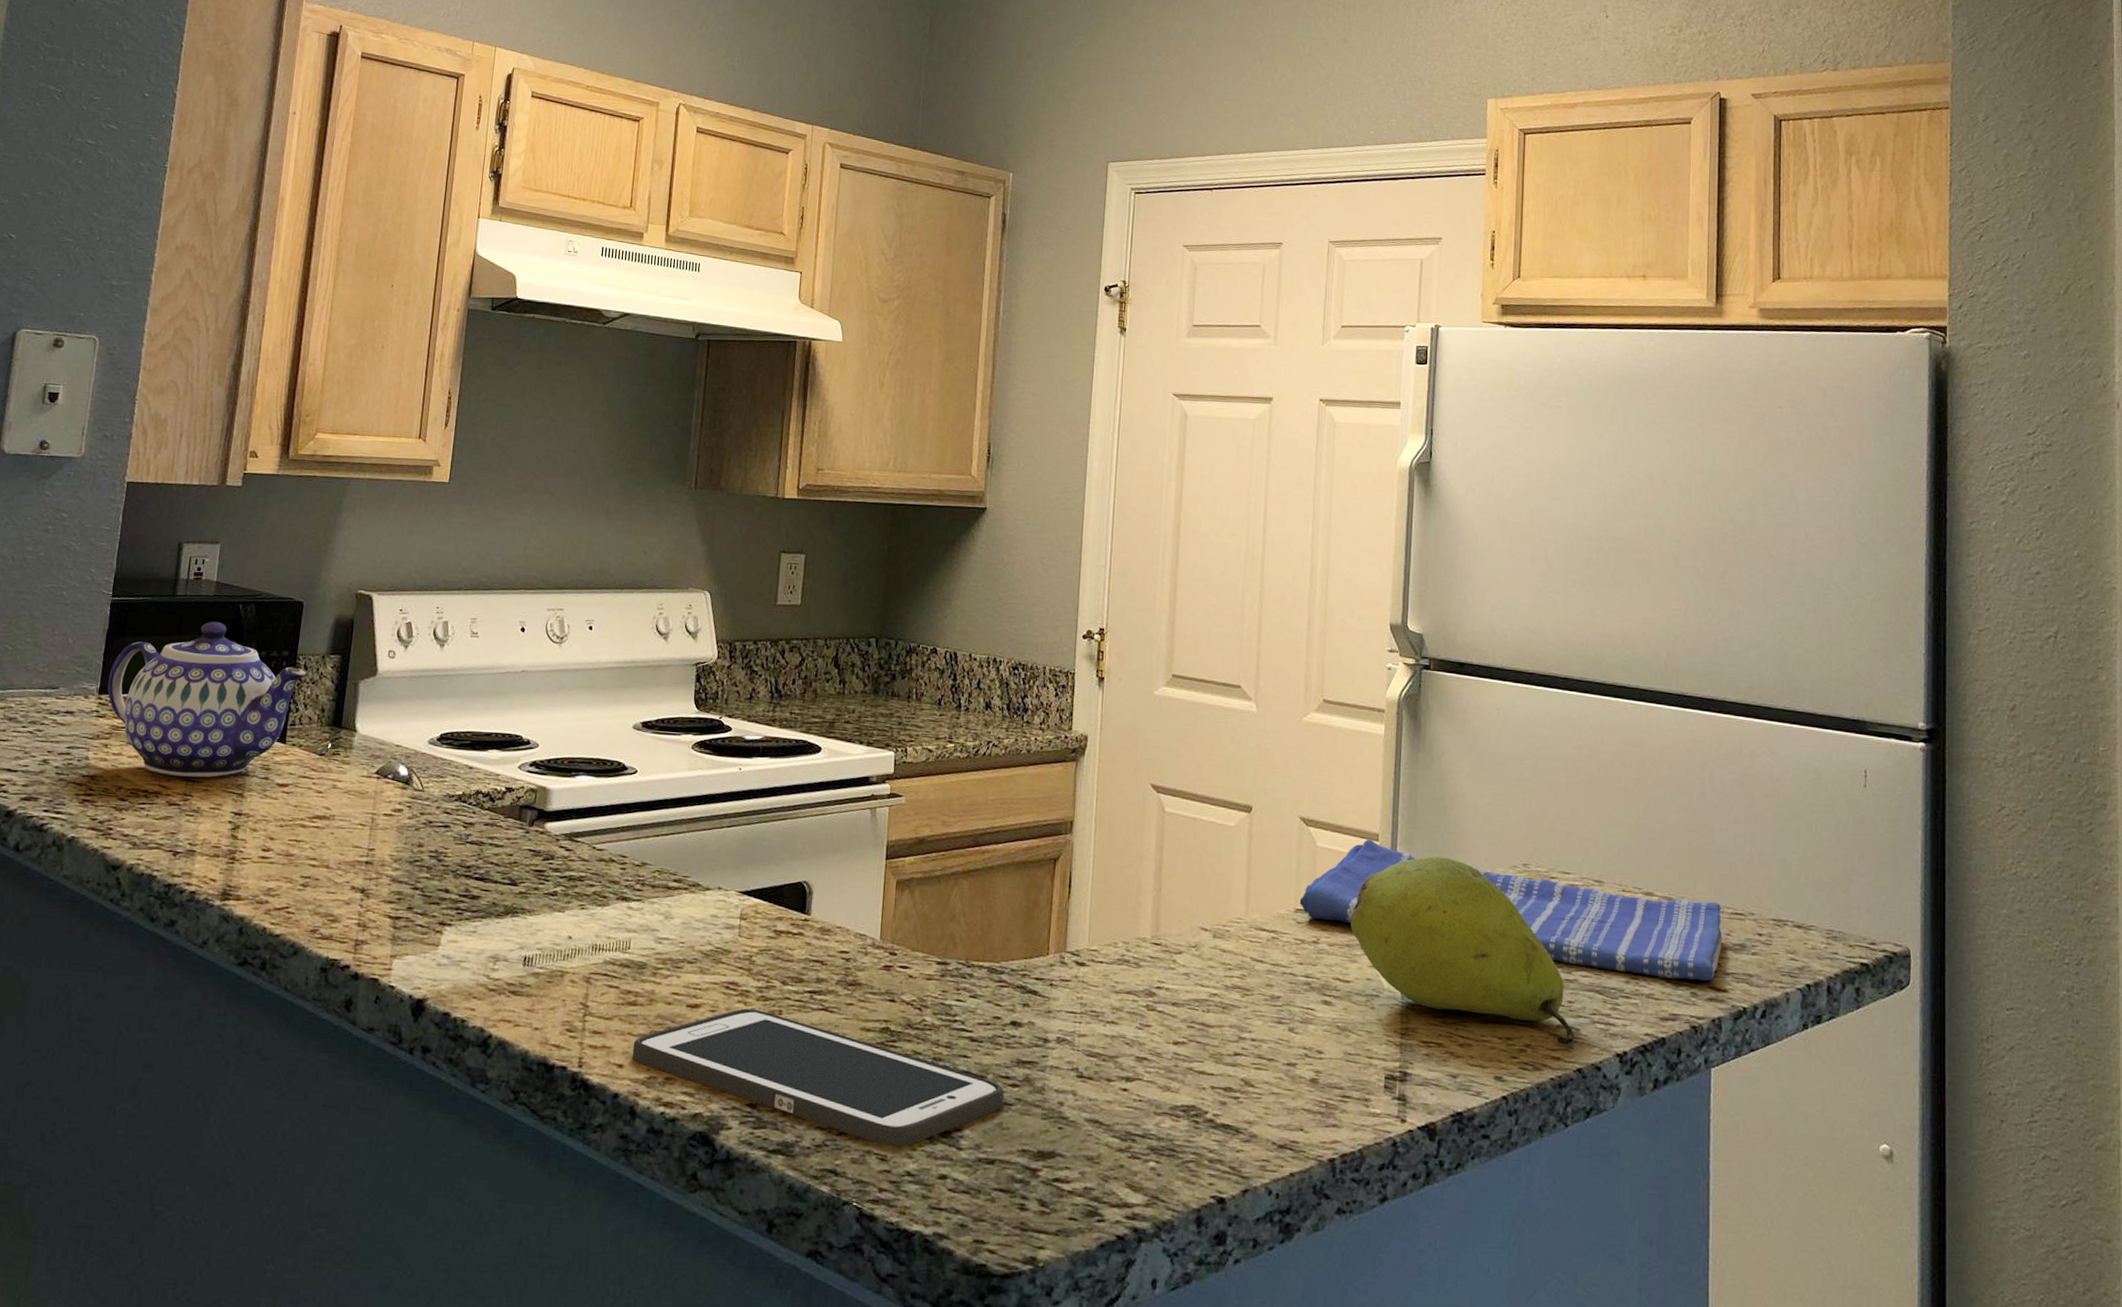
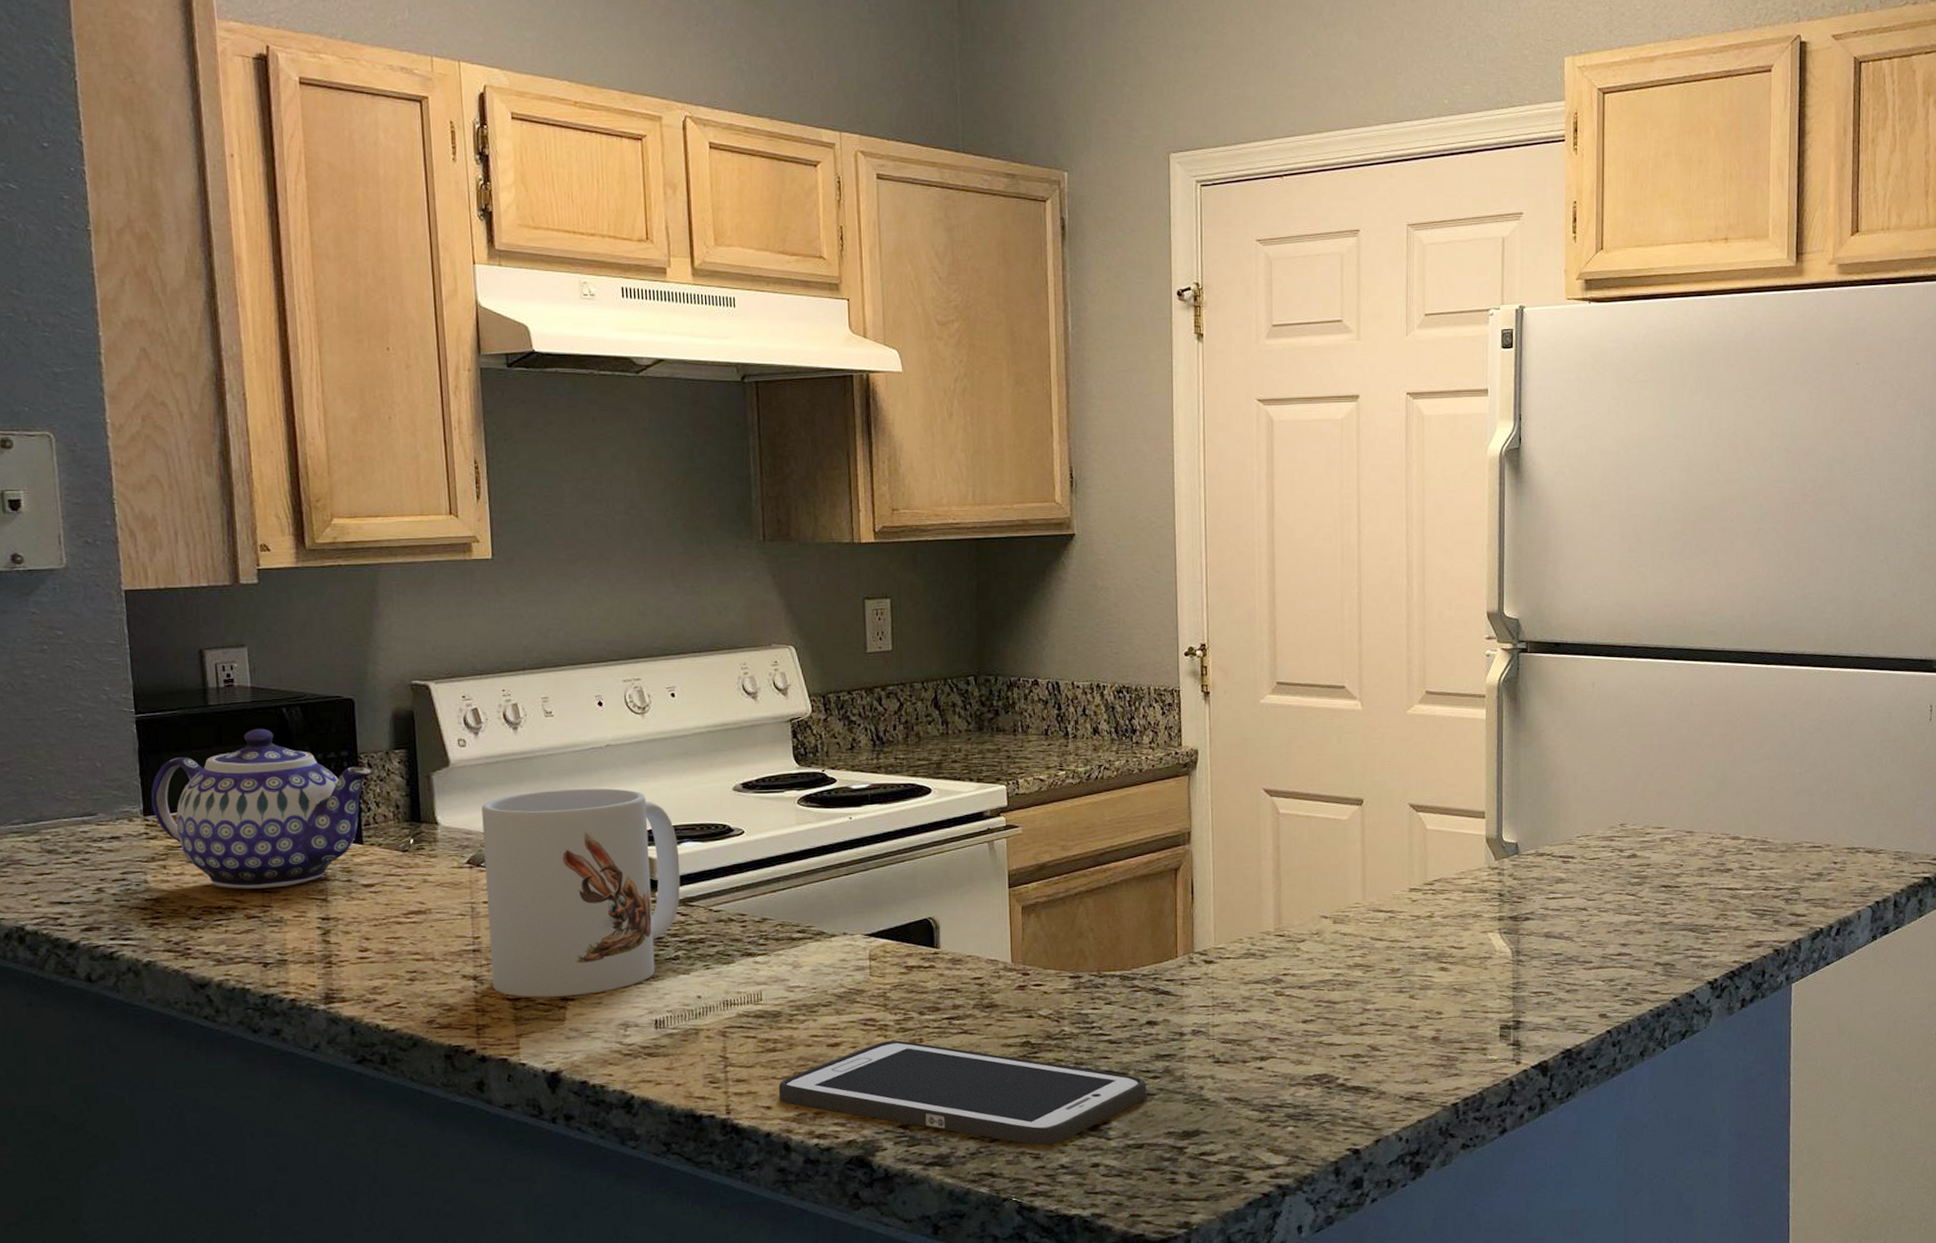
mug: none [378,709,574,921] -> present [481,788,681,998]
dish towel: present [1300,839,1723,982] -> none [1413,817,1802,911]
fruit: present [1351,856,1575,1046] -> none [1462,826,1671,980]

